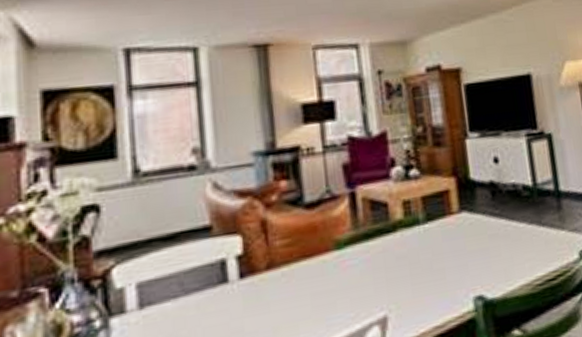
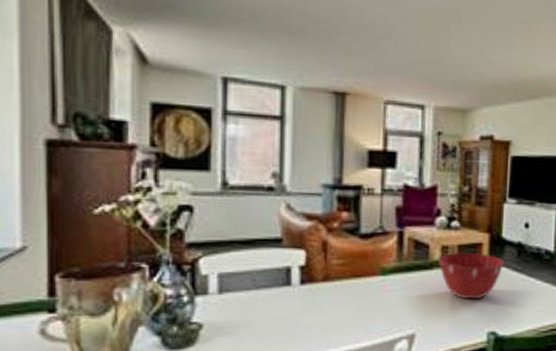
mixing bowl: none [400,201,479,262] -> present [438,252,505,299]

